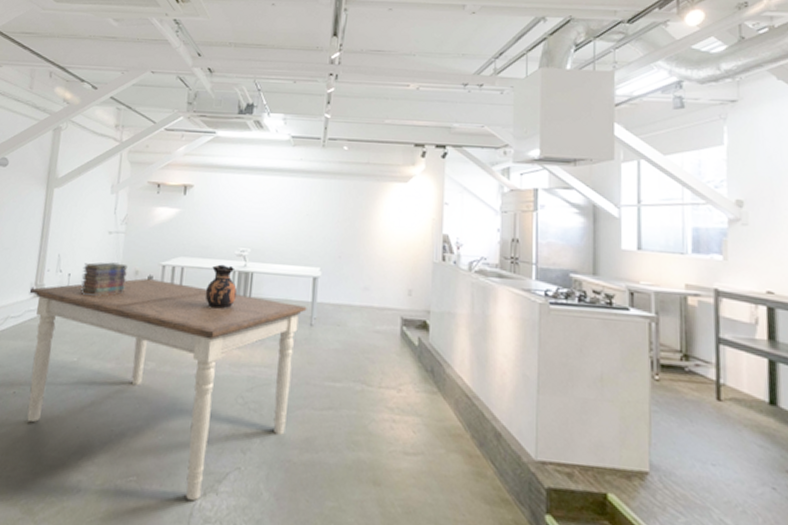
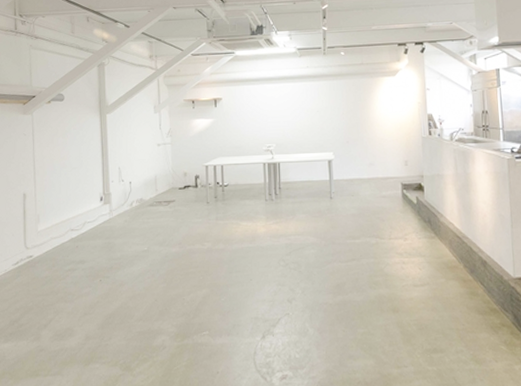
dining table: present [27,278,307,502] -> none [100,178,326,343]
book stack: present [80,262,128,297] -> none [140,168,177,198]
ceramic jug: present [205,264,238,310] -> none [243,159,269,195]

